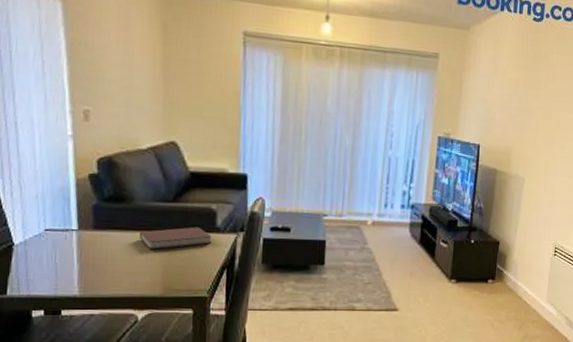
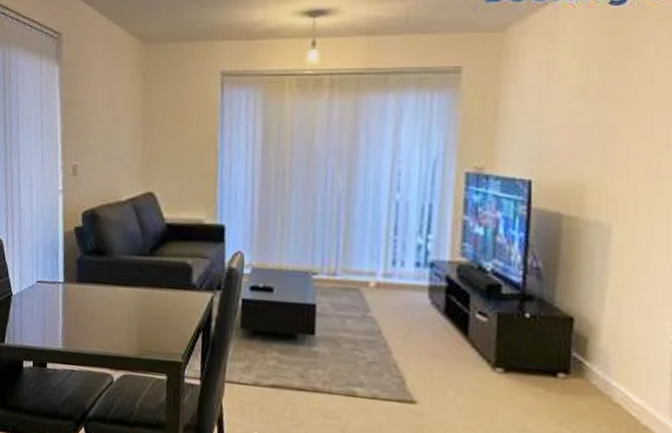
notebook: present [140,226,212,249] -> none [117,283,187,306]

